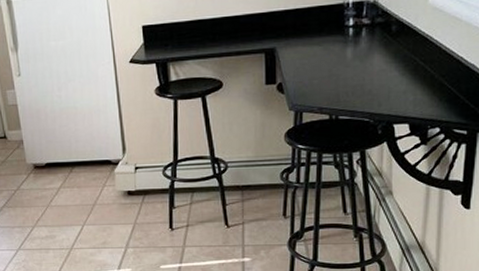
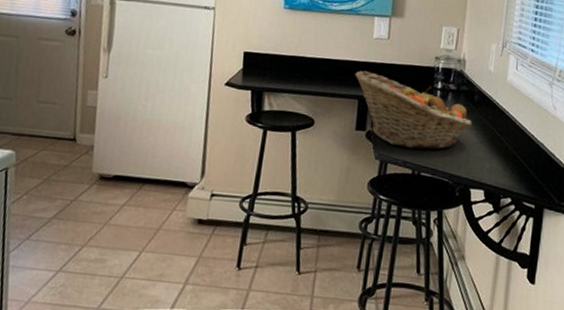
fruit basket: none [258,22,391,94] -> present [355,70,472,150]

